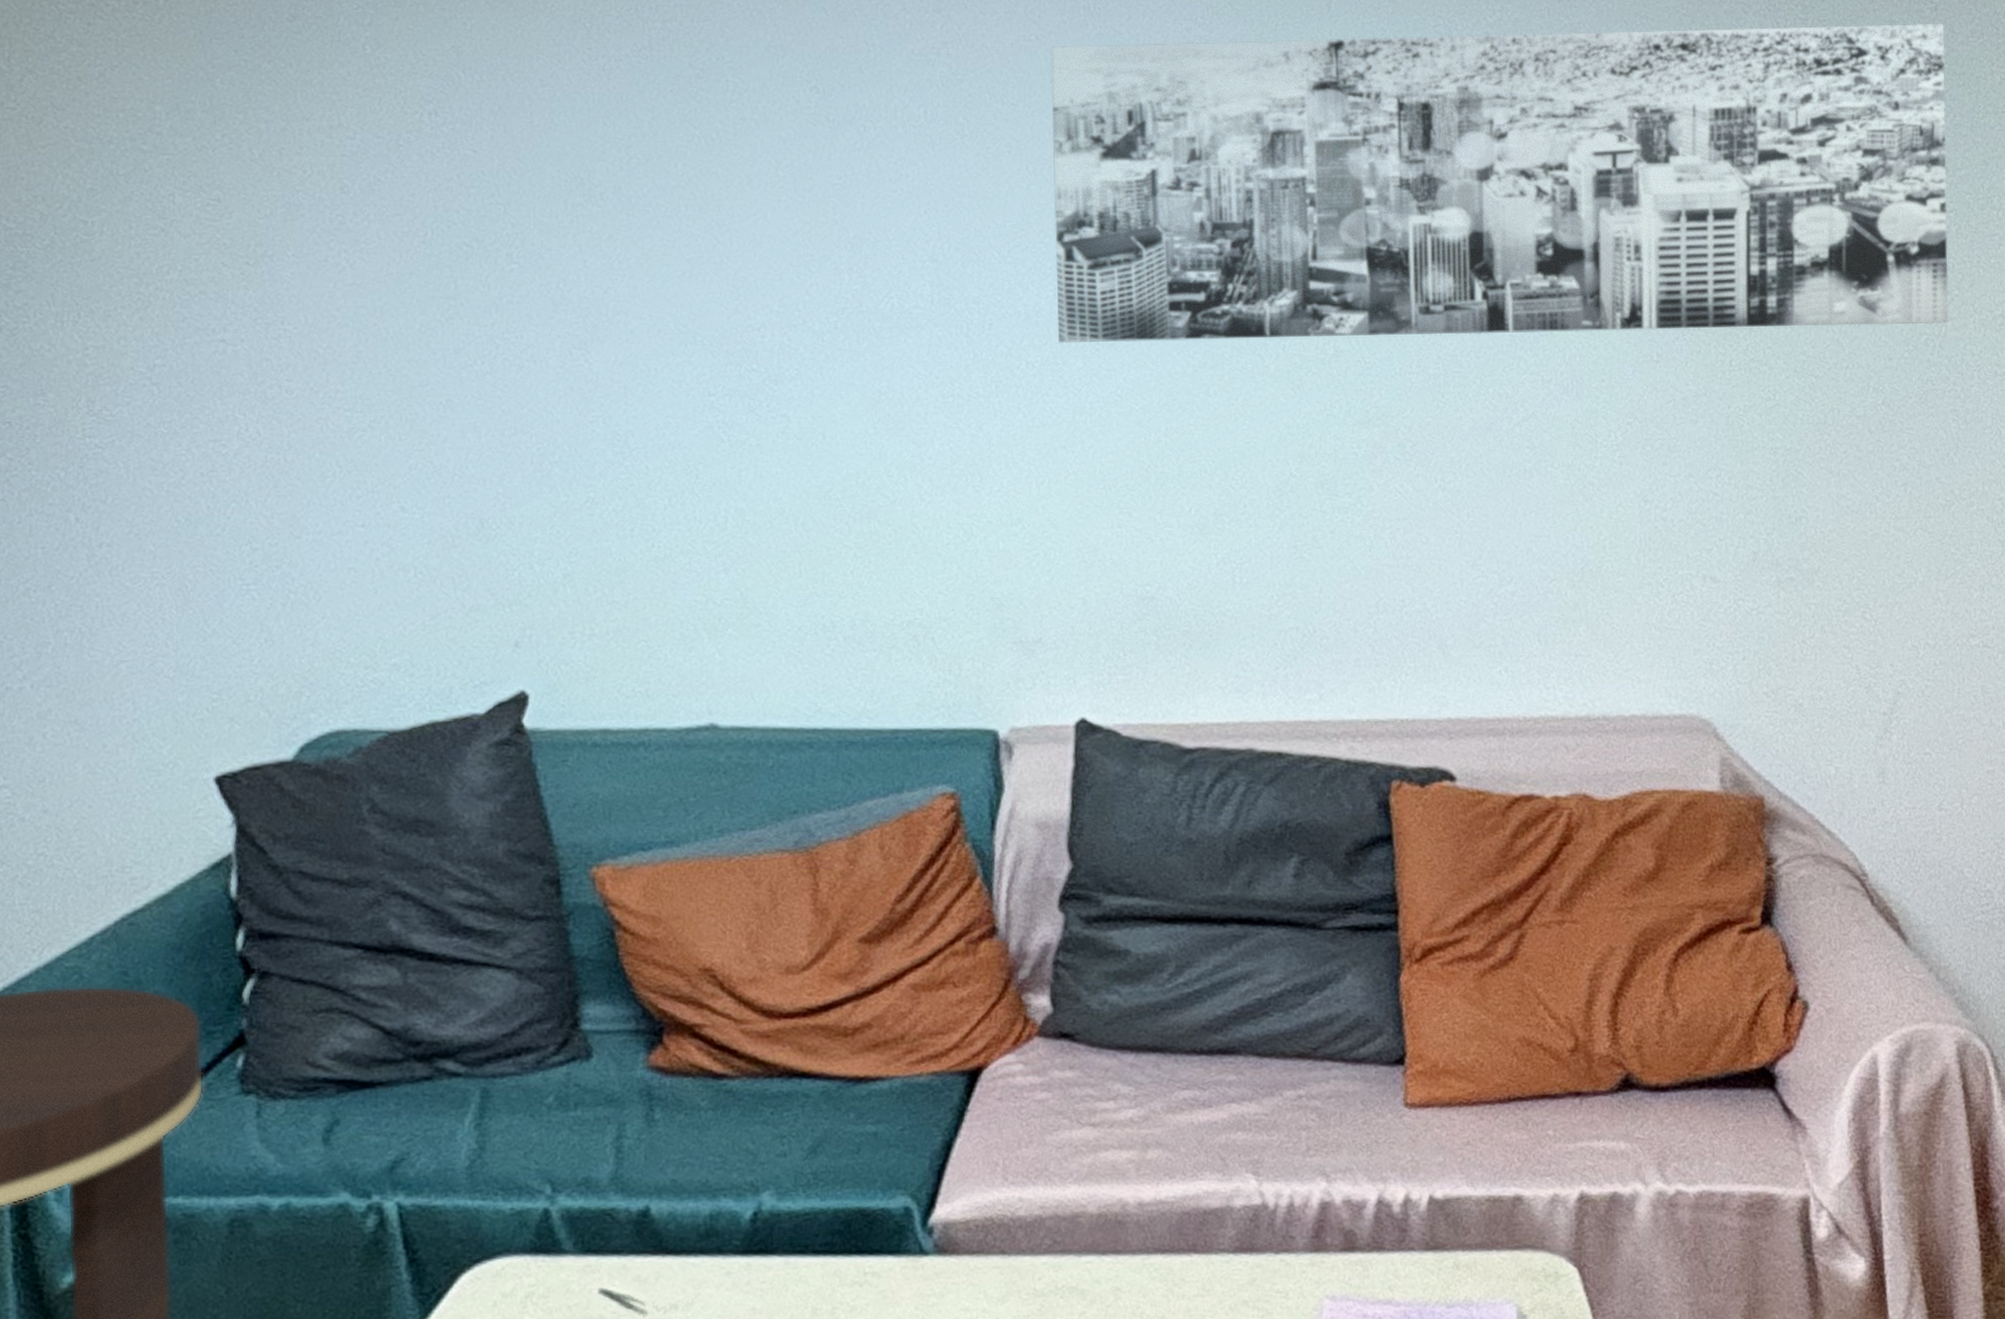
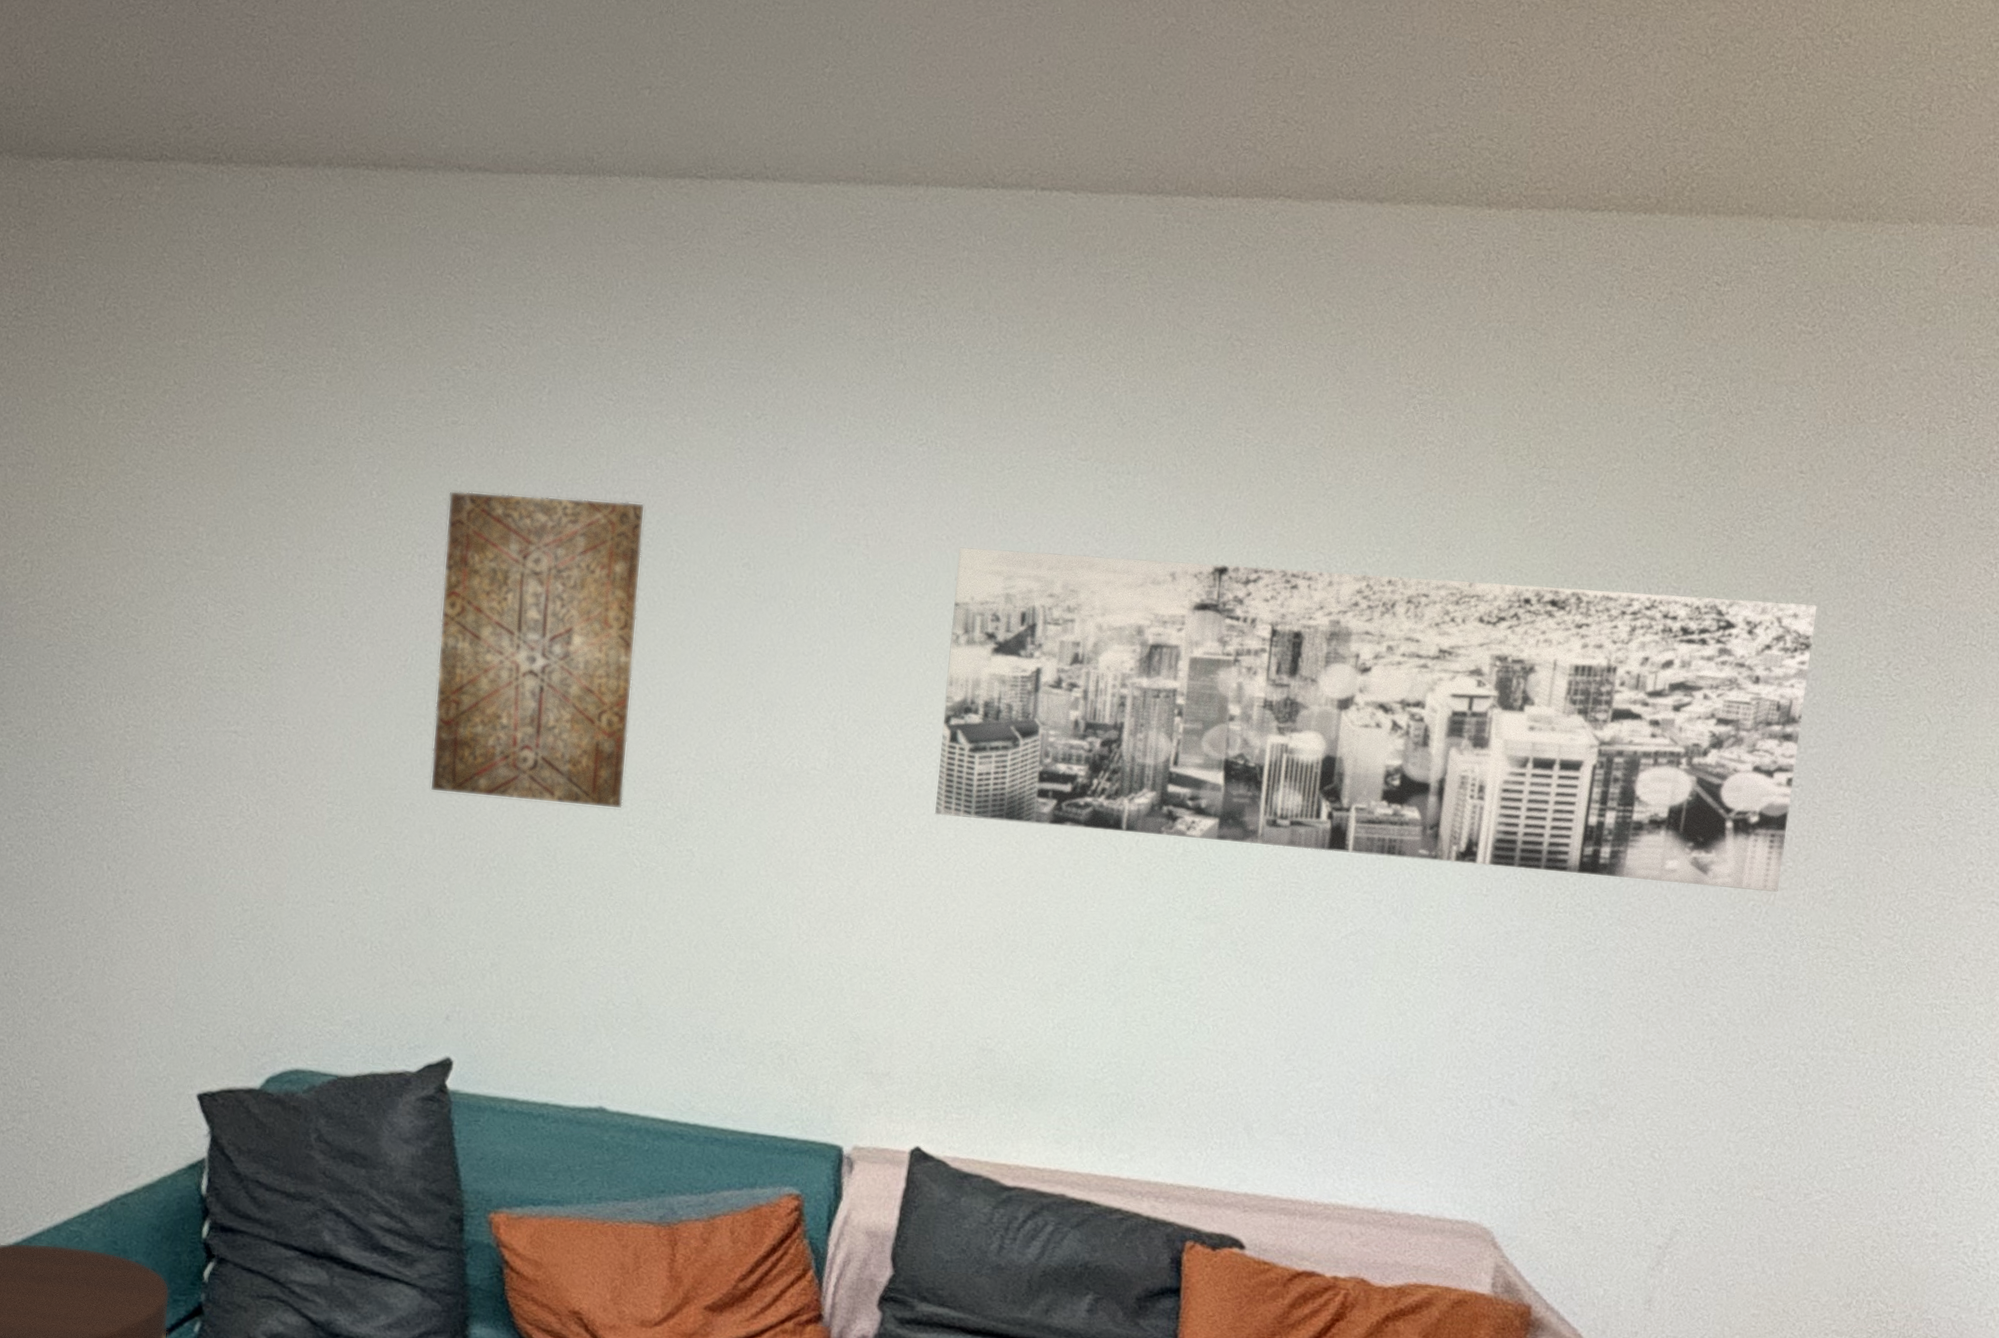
wall art: none [458,30,700,384] -> present [430,490,645,810]

